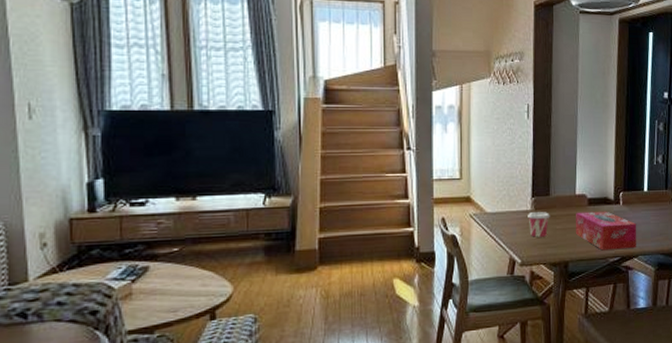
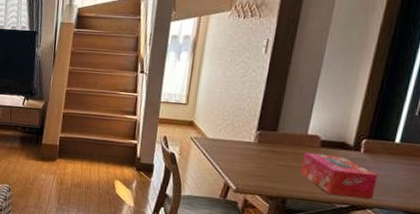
cup: present [528,212,550,237] -> none [249,144,274,170]

